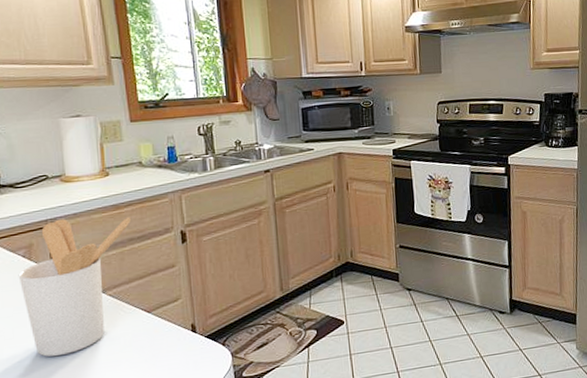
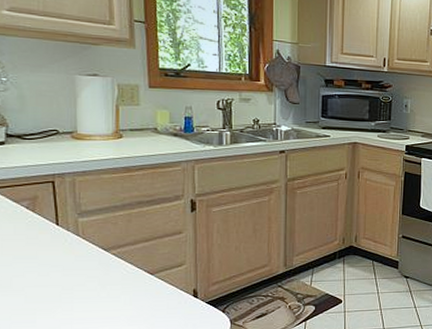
utensil holder: present [18,216,131,357] -> none [20,175,141,308]

